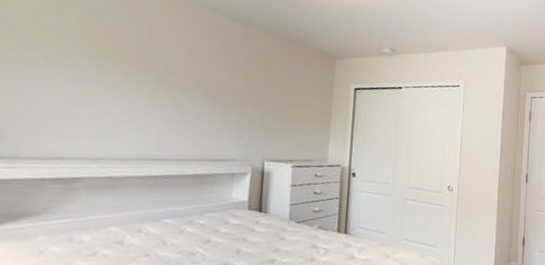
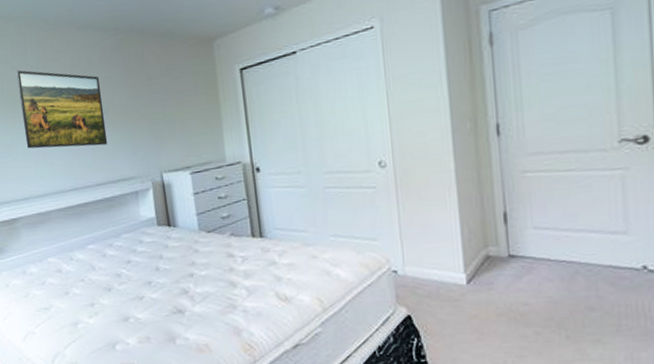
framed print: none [114,26,219,123] -> present [16,70,108,149]

